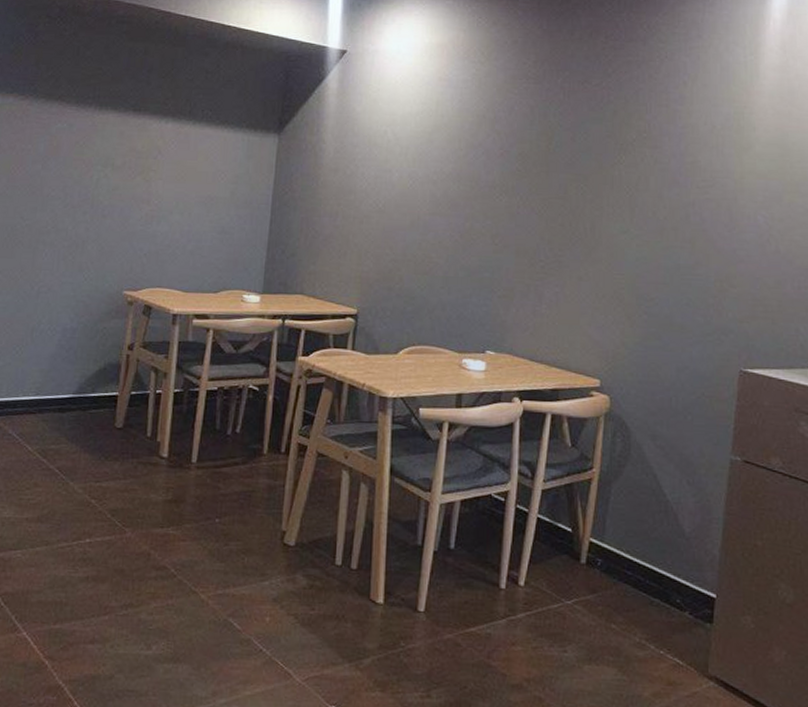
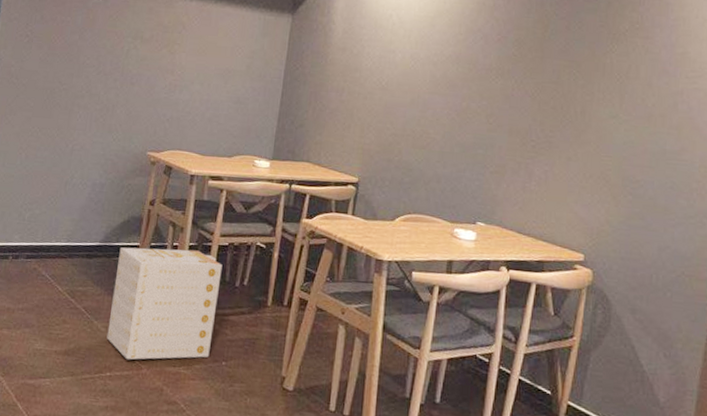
product box: none [84,396,212,524] -> present [106,247,223,360]

